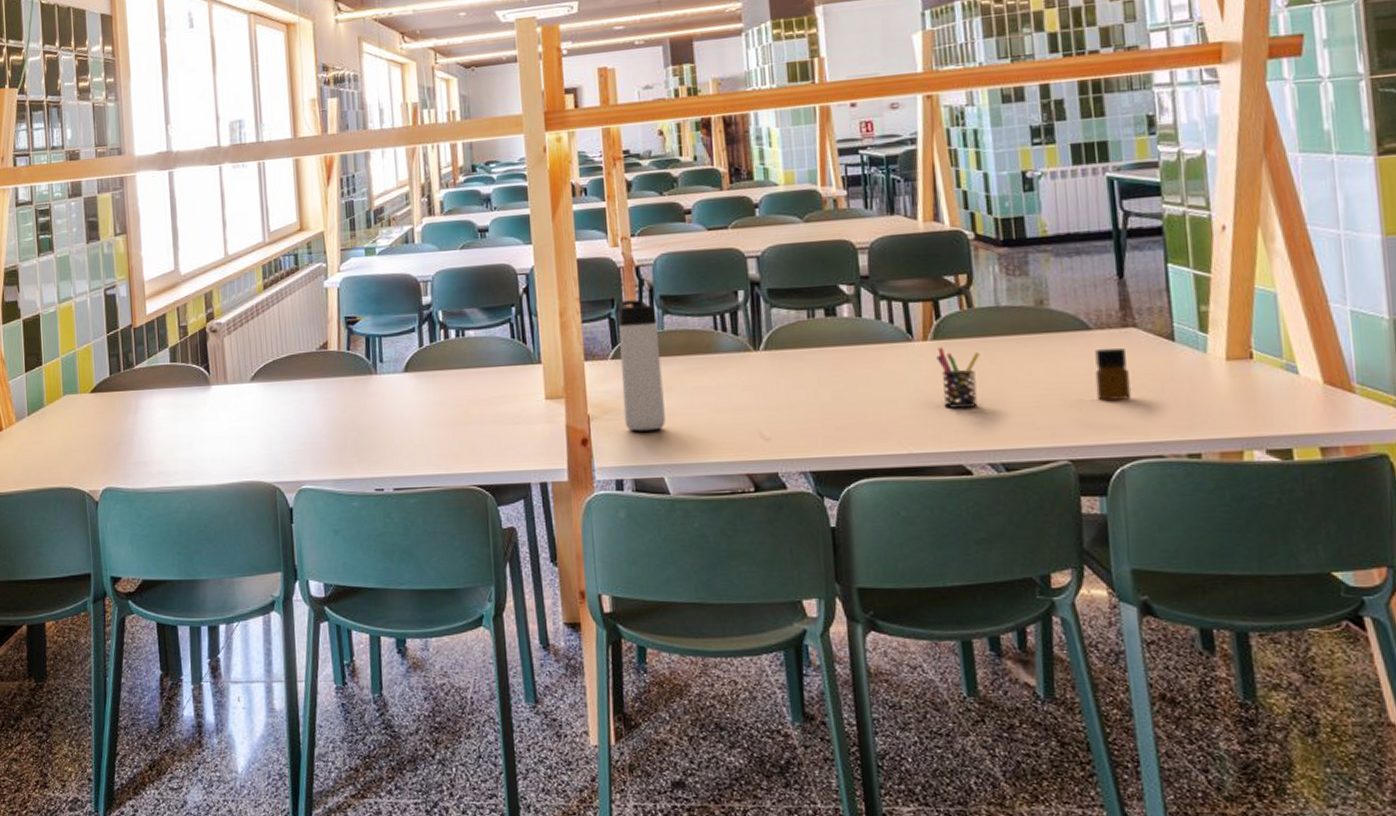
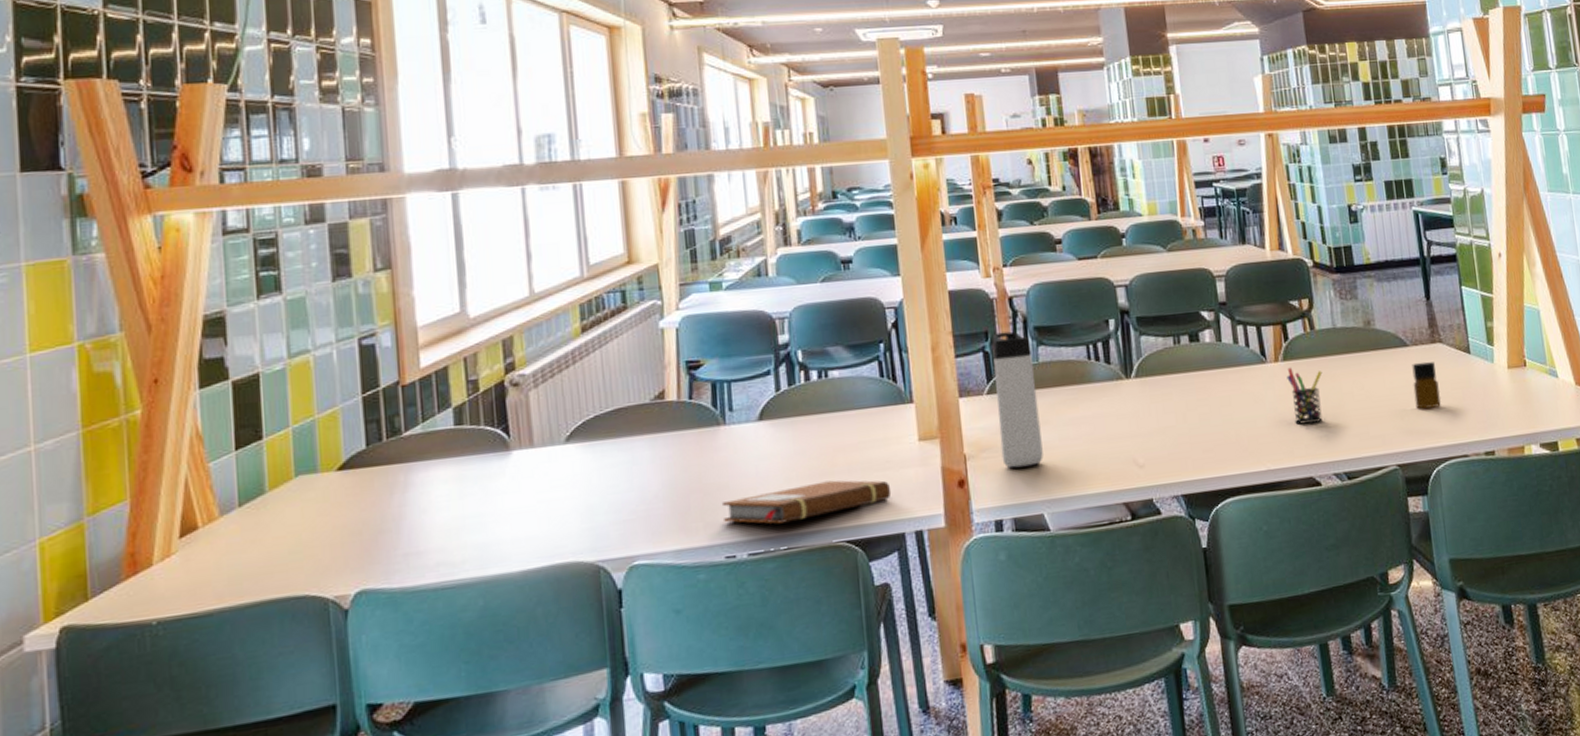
notebook: none [372,430,519,465] -> present [721,480,892,524]

